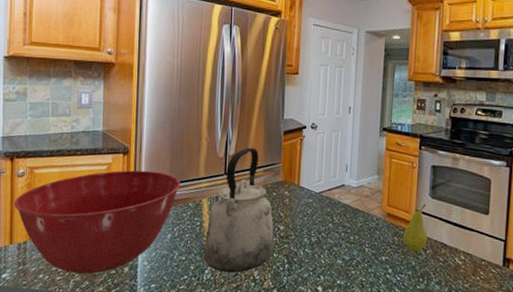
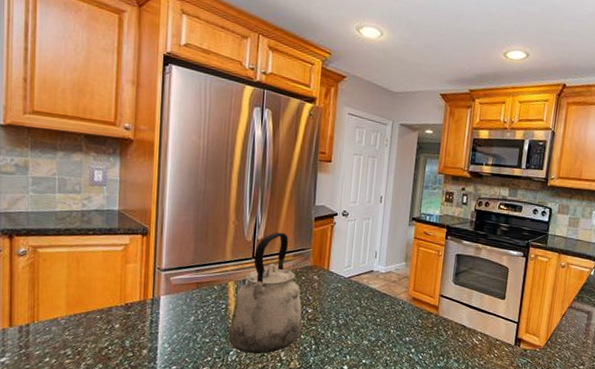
mixing bowl: present [14,170,180,274] -> none [13,252,205,357]
fruit: present [403,204,428,253] -> none [426,289,449,334]

